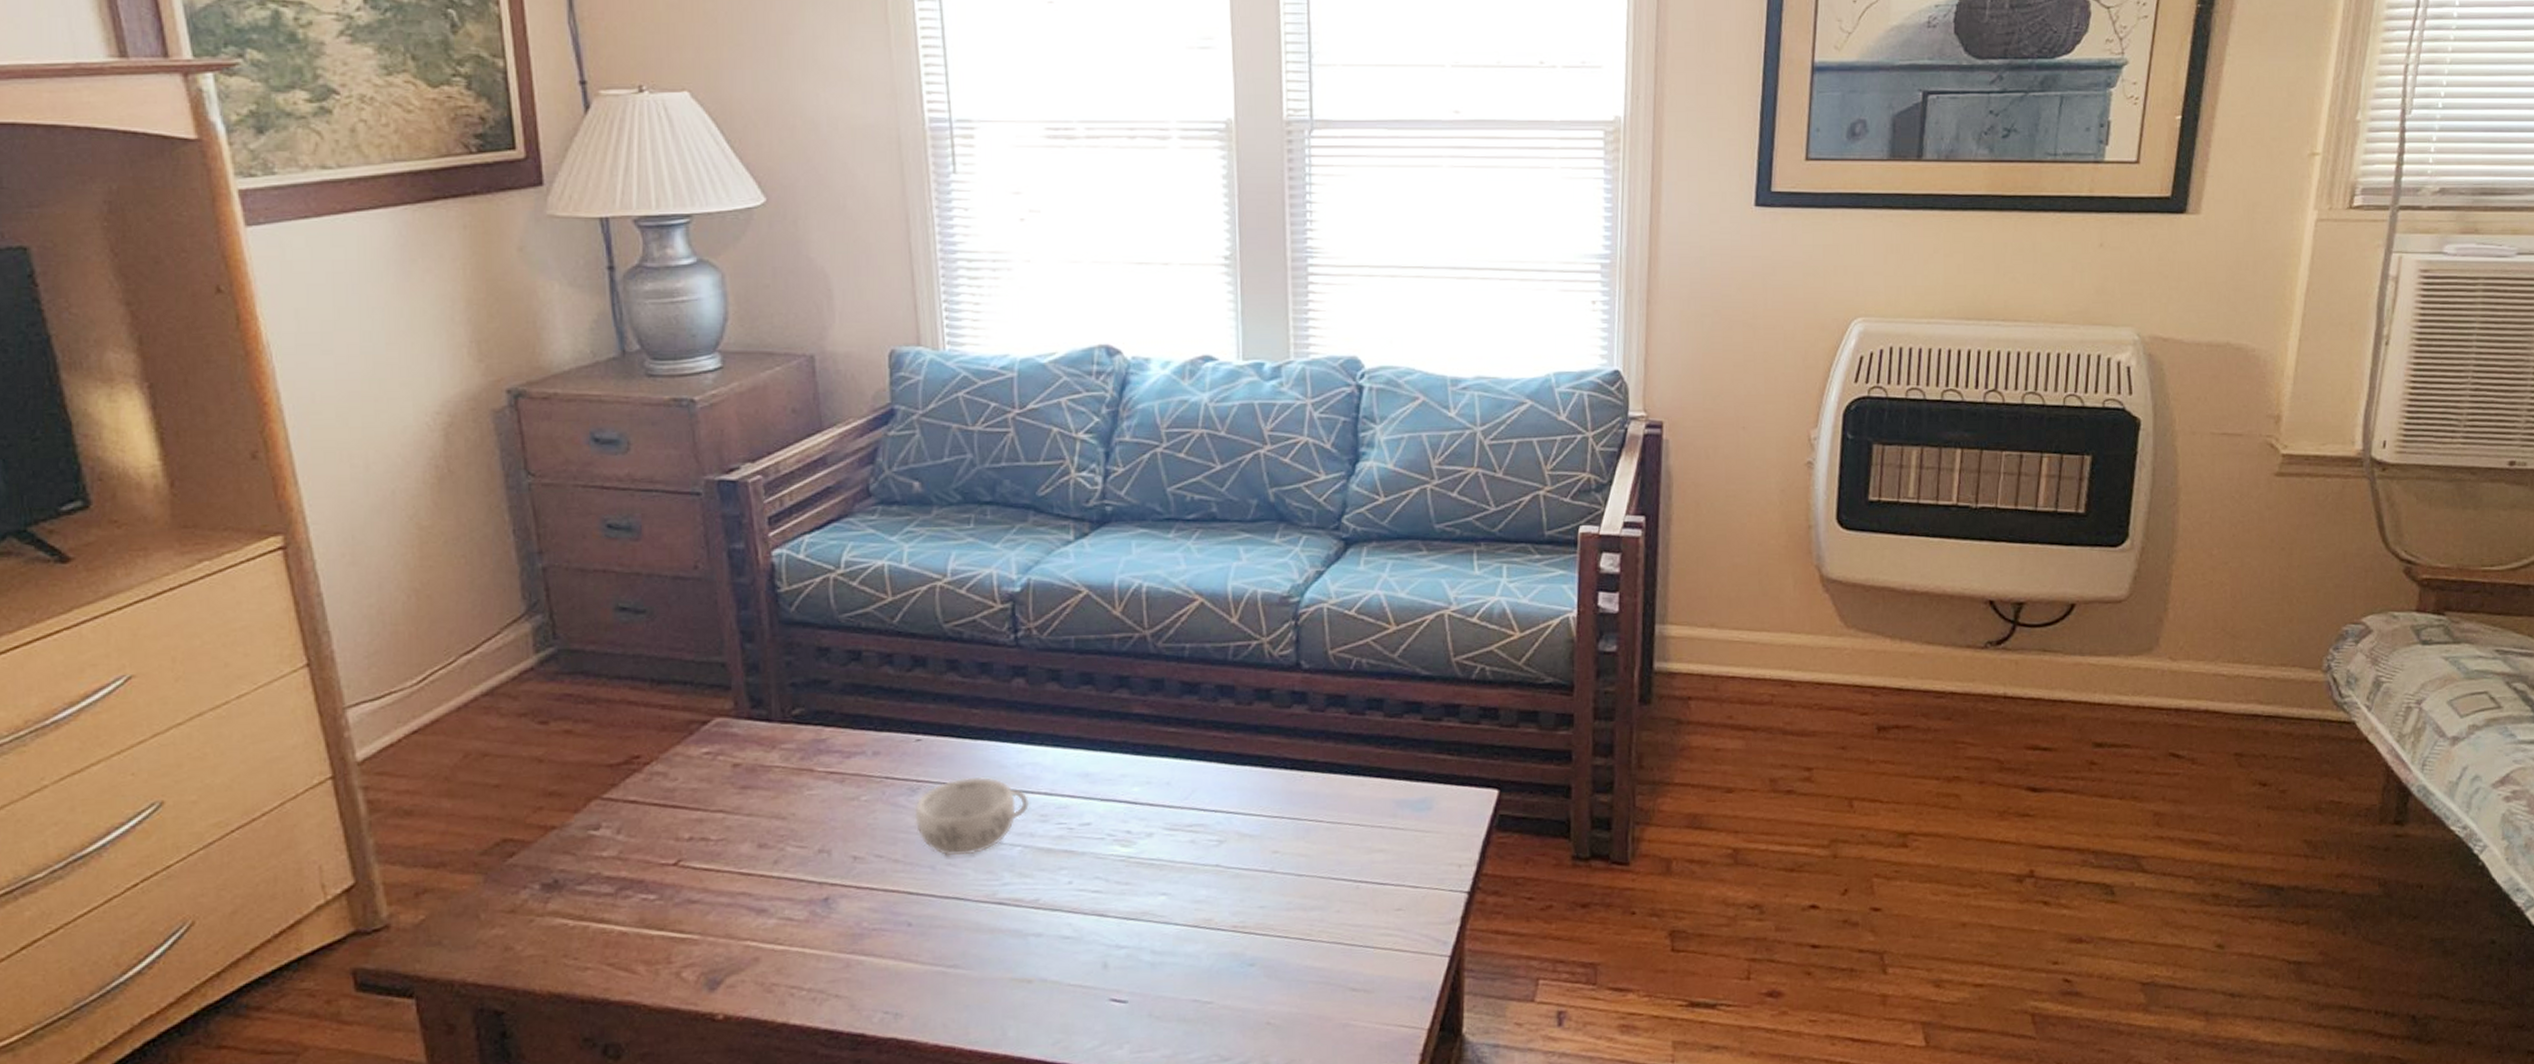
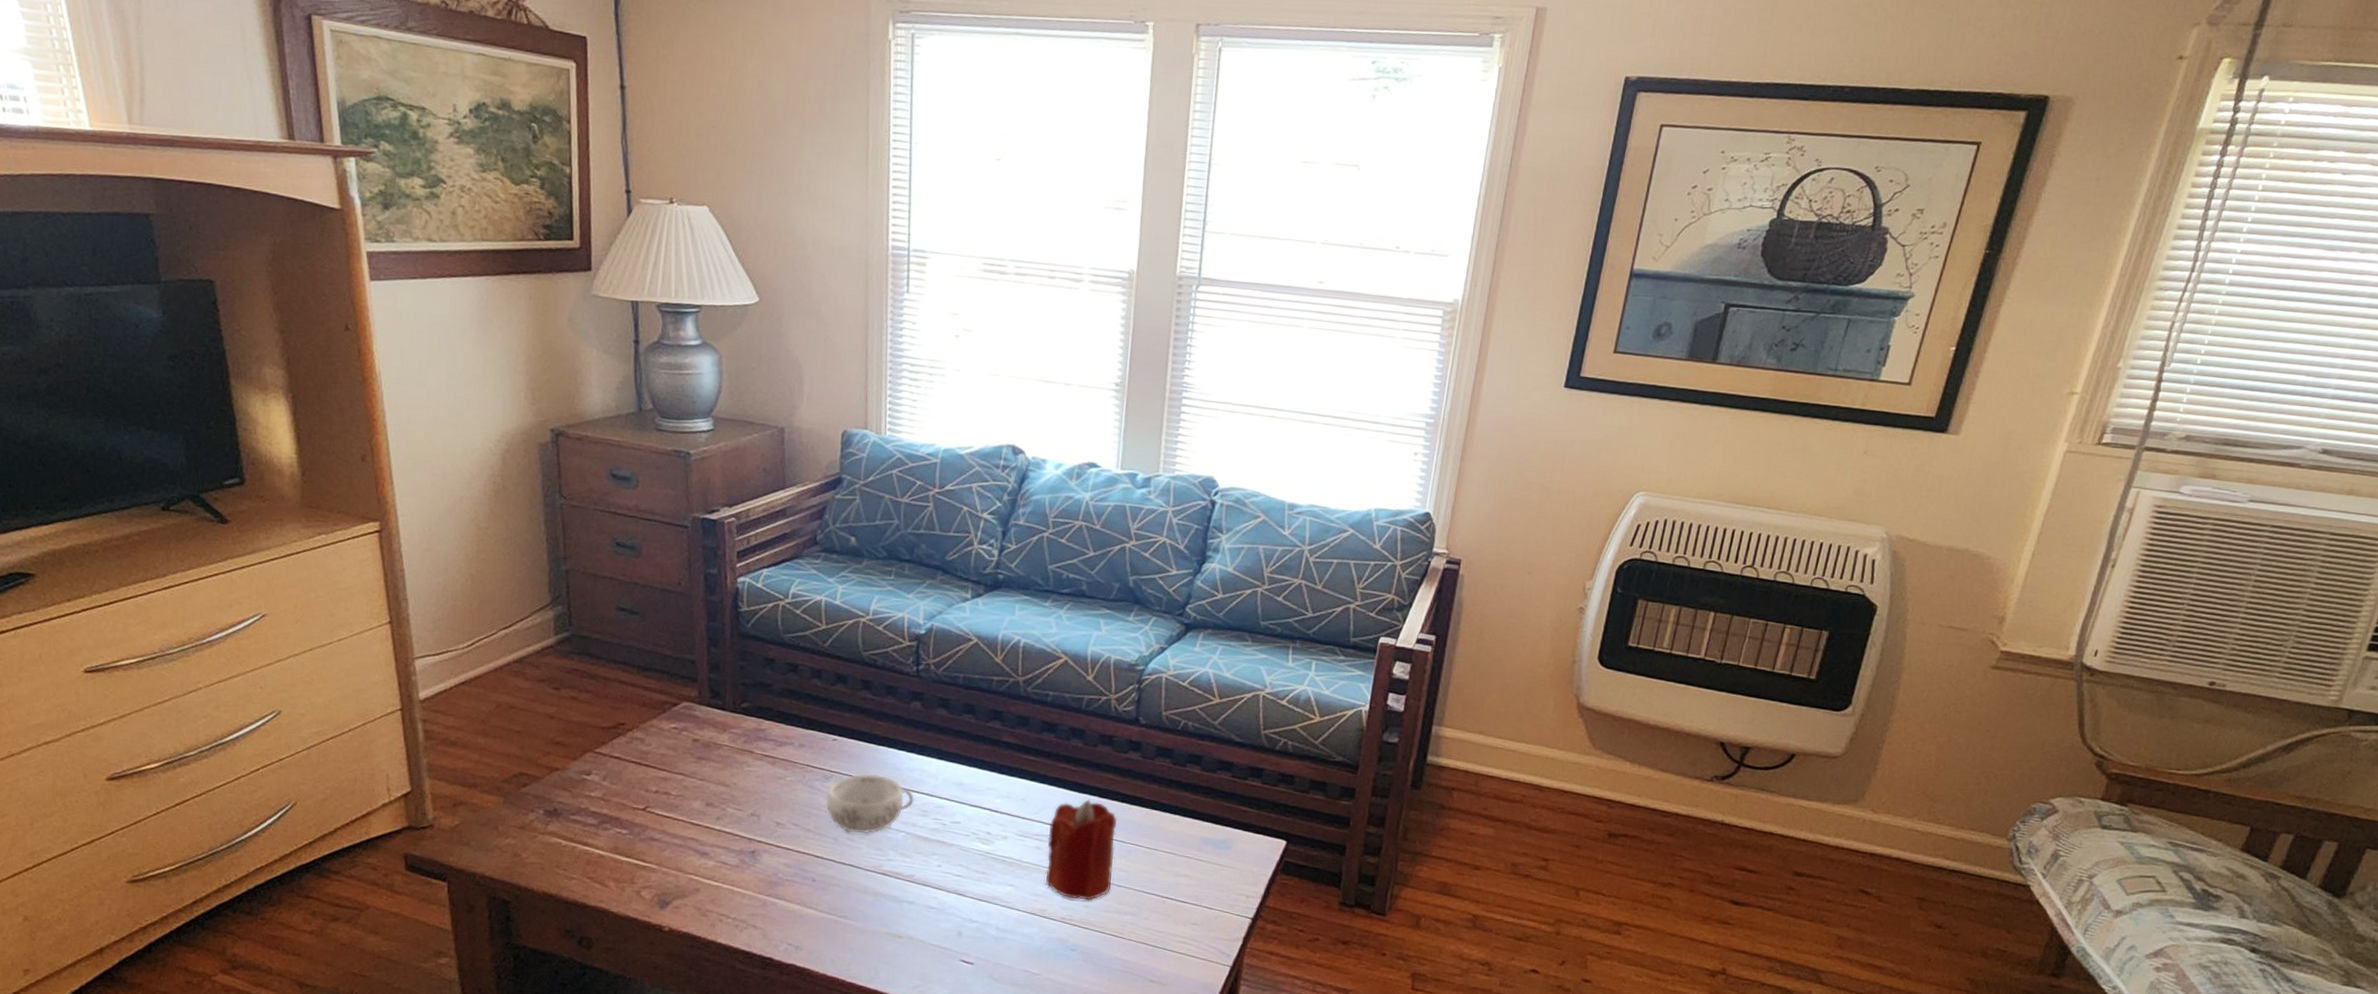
candle: none [1203,772,1290,901] -> present [1046,799,1118,901]

